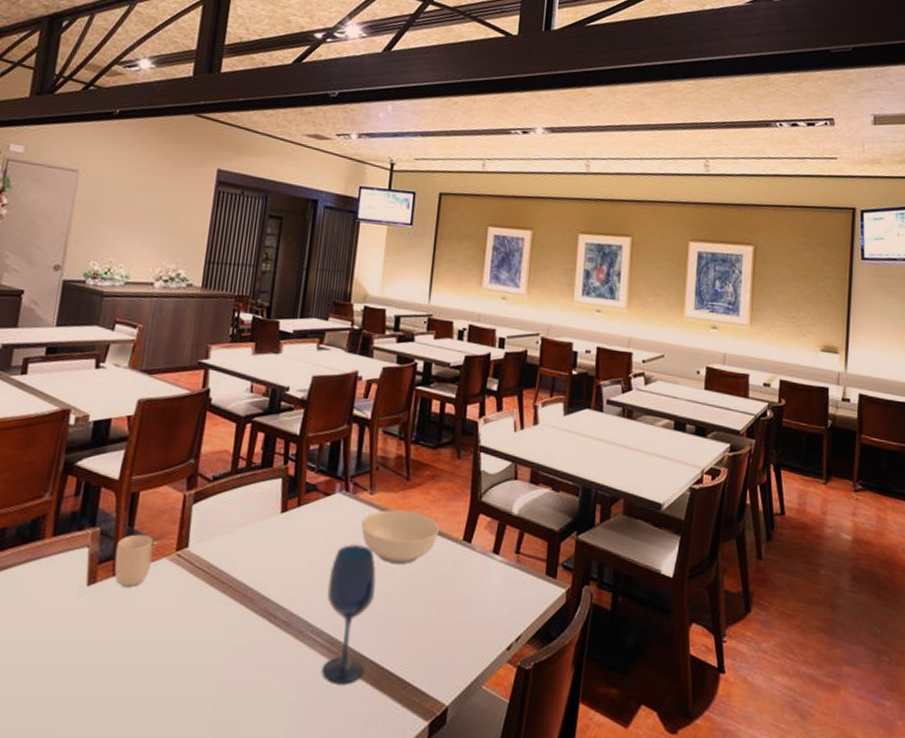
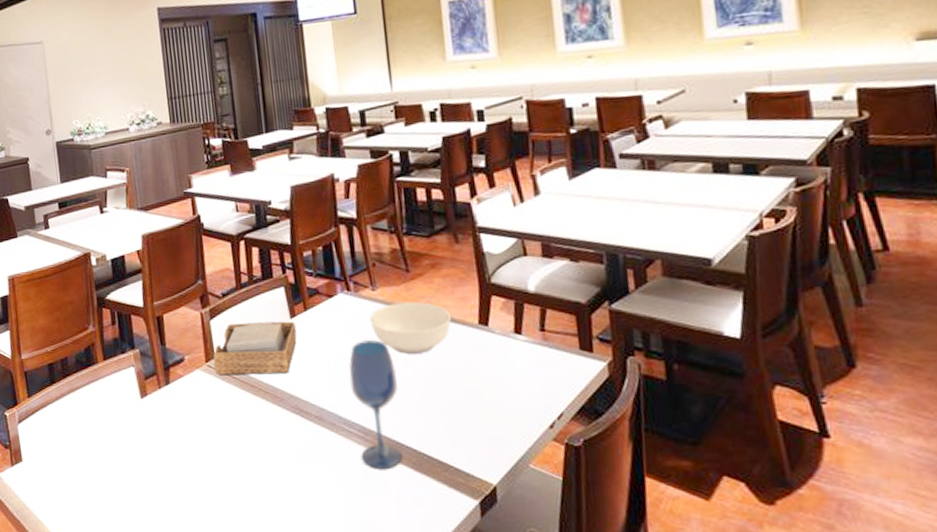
cup: present [114,534,154,587] -> none [155,351,188,397]
napkin holder: none [184,511,285,572] -> present [213,321,297,375]

